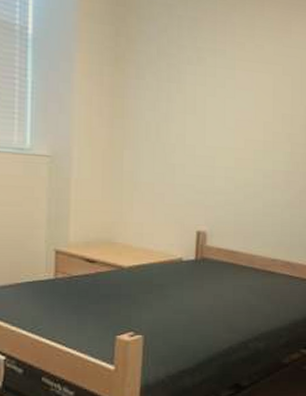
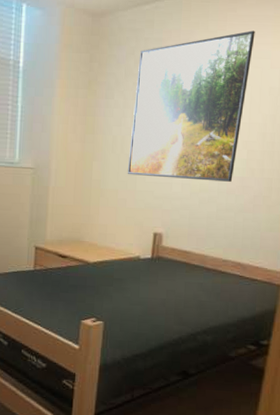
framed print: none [164,18,293,176] -> present [127,30,255,182]

